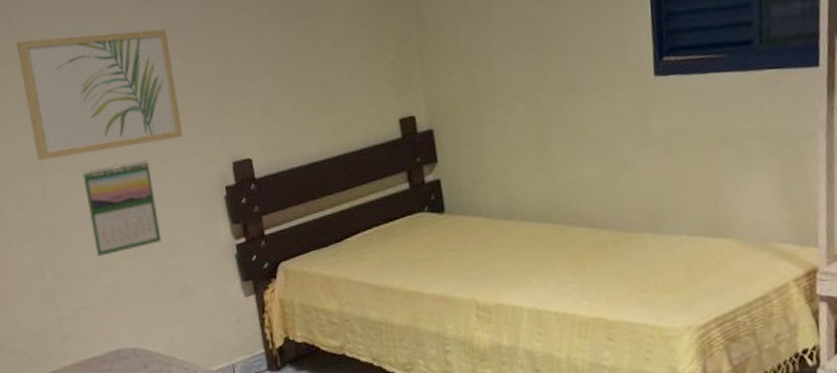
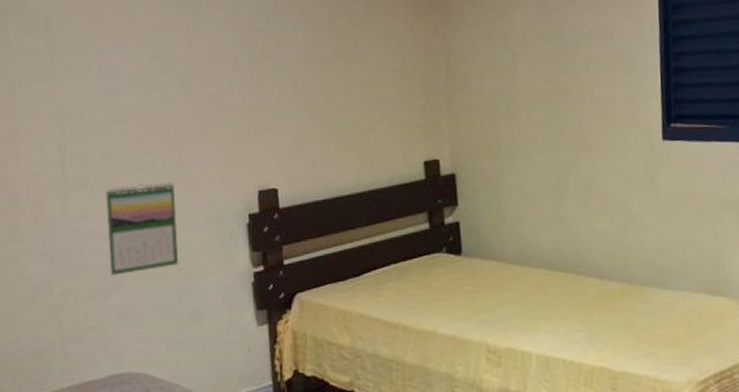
wall art: present [16,29,184,161] -> none [54,57,212,175]

